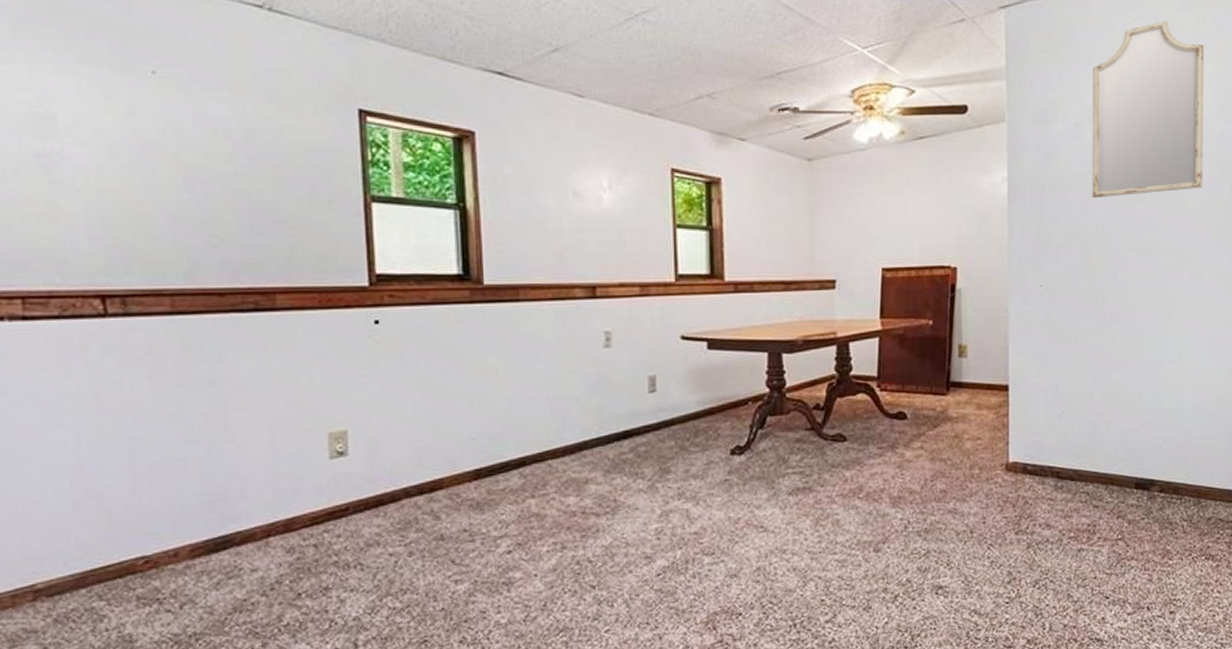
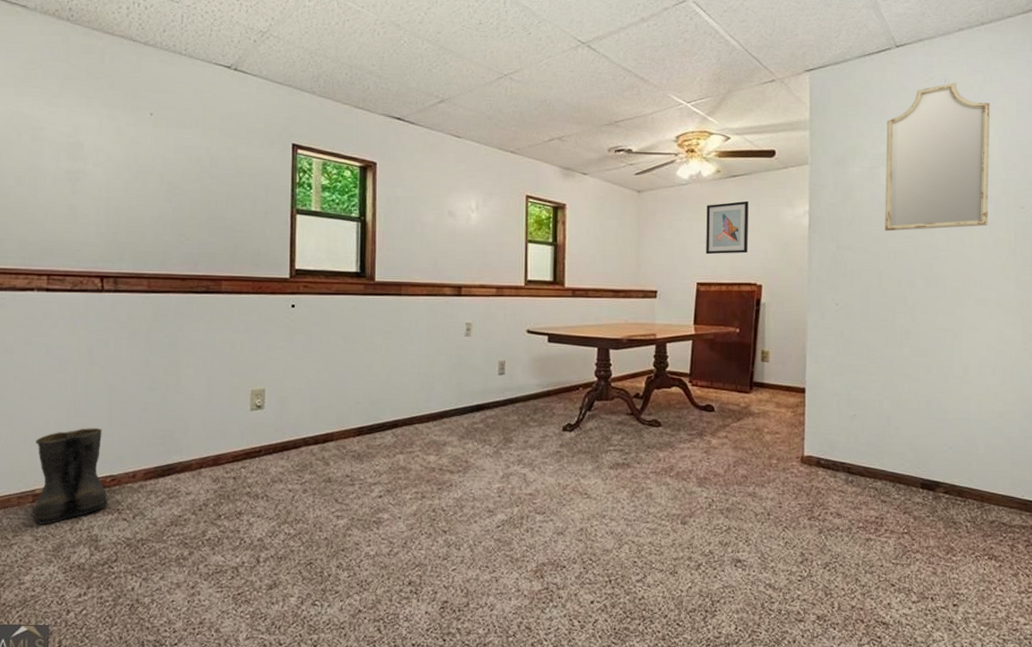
boots: none [29,497,144,629] -> present [33,428,109,525]
wall art: none [890,167,939,234] -> present [706,200,749,255]

